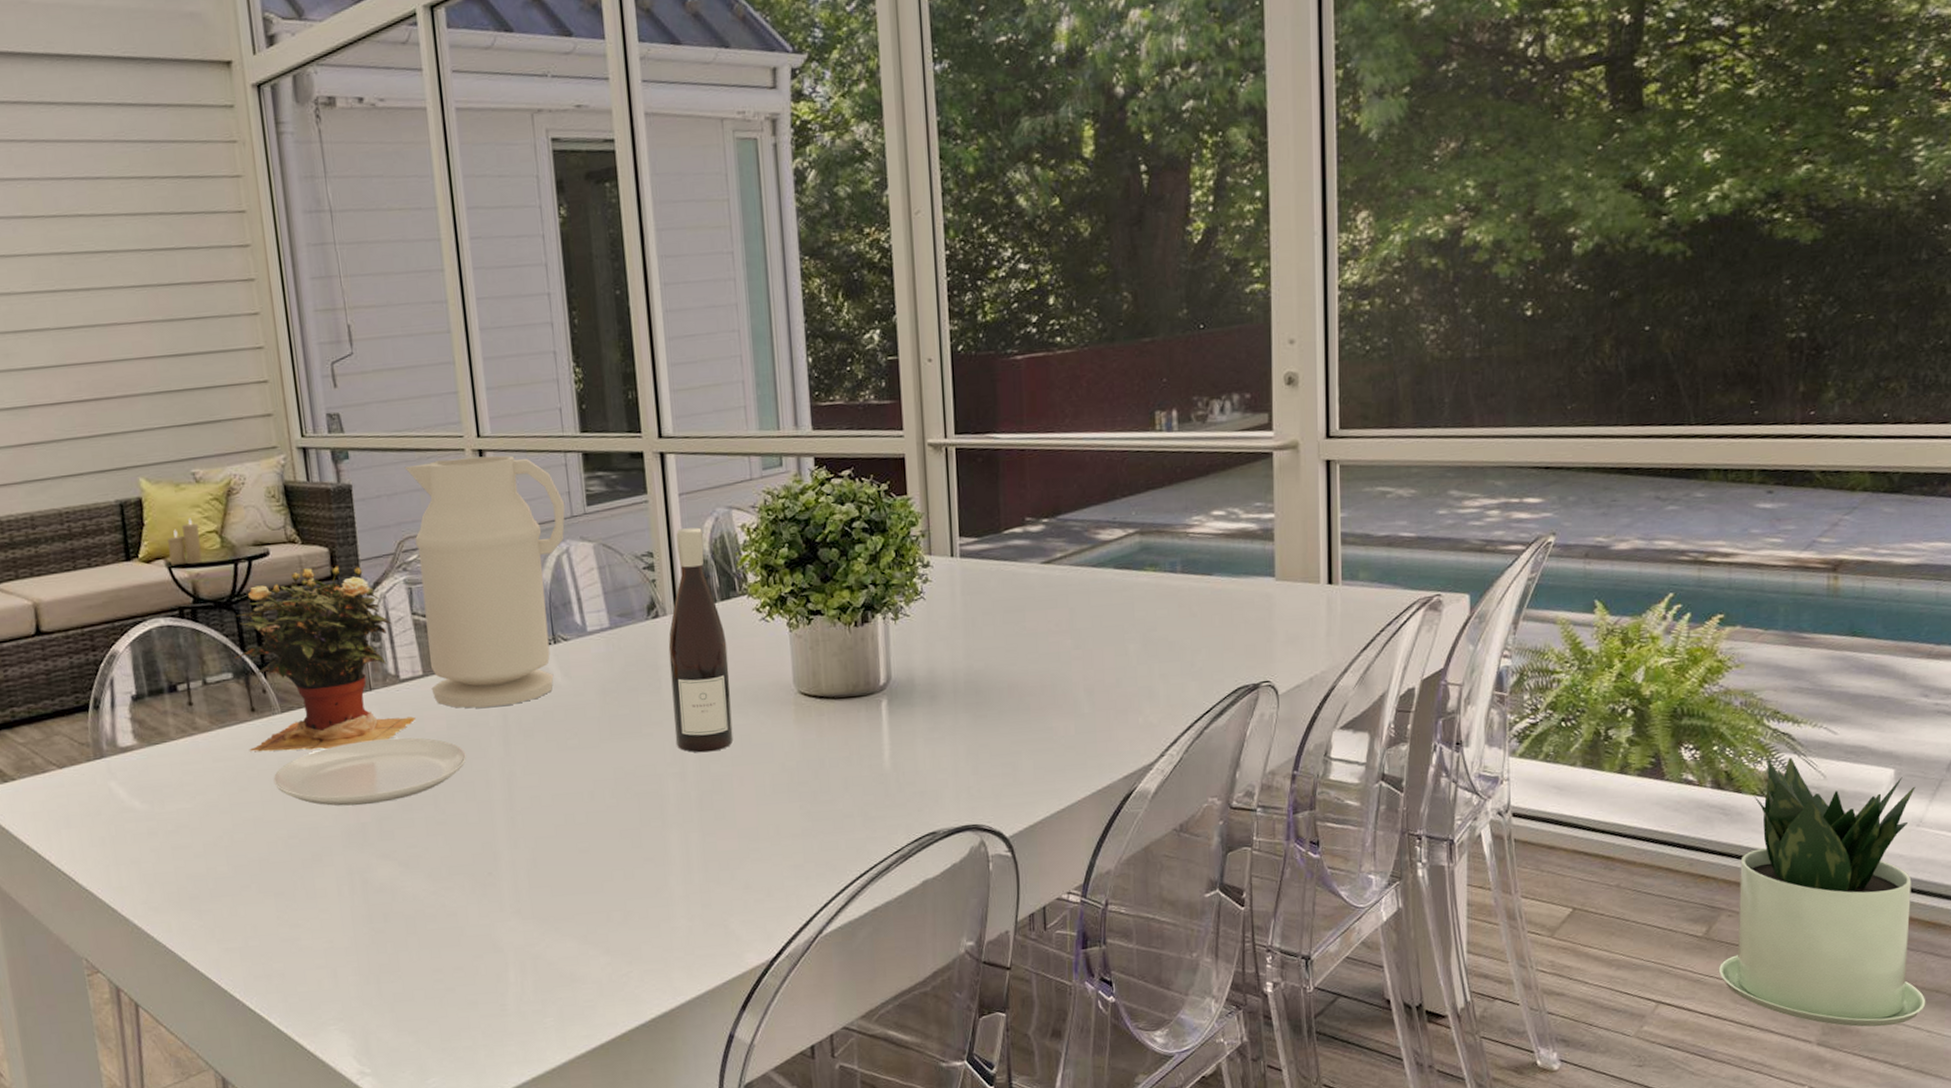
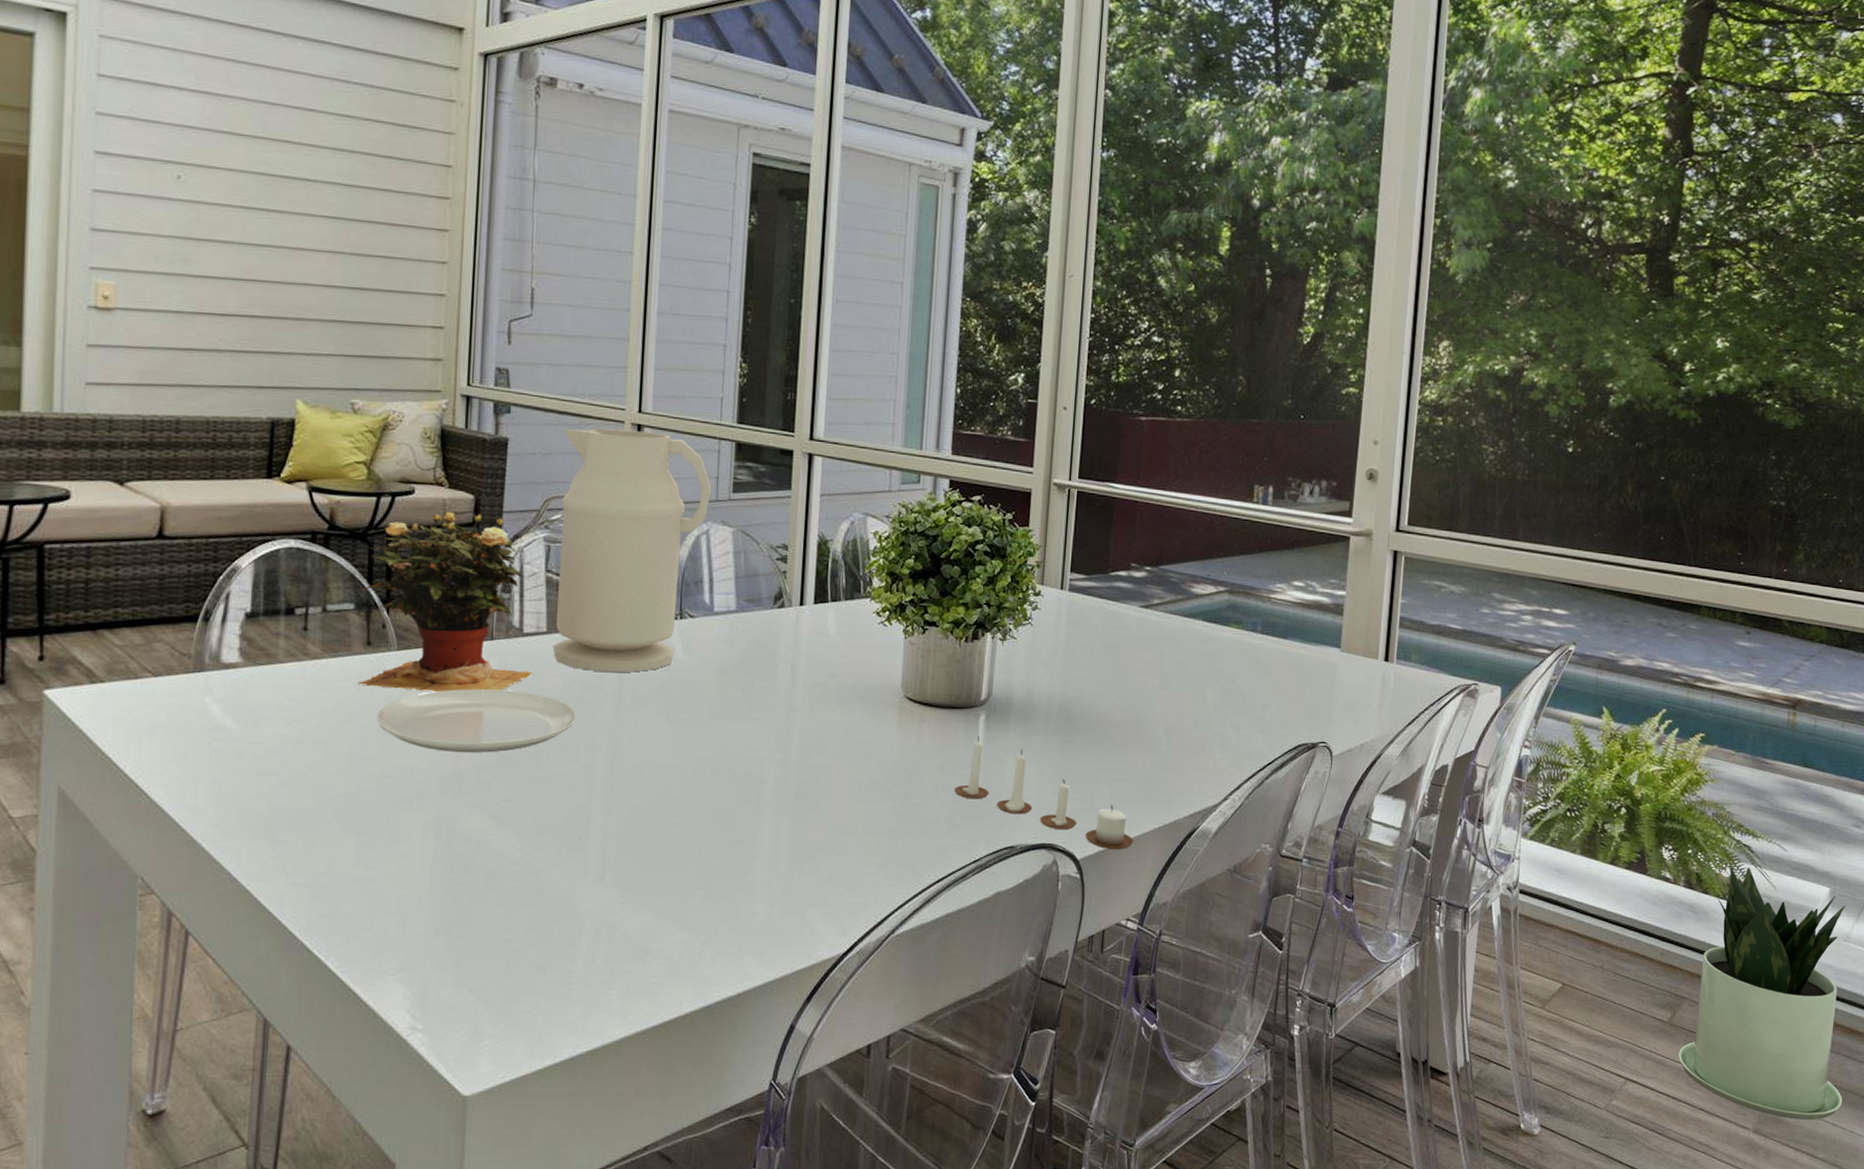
candle: present [168,518,203,566] -> none [311,446,348,492]
bottle: present [668,527,734,753] -> none [782,527,845,743]
candle: none [865,722,1065,823] -> present [954,736,1134,850]

